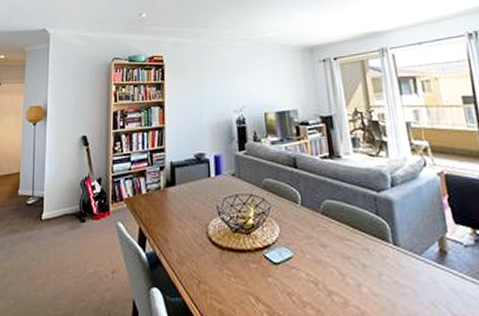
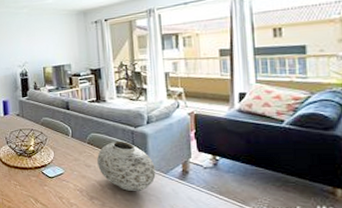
vase: none [334,209,409,283] -> present [97,140,156,192]

